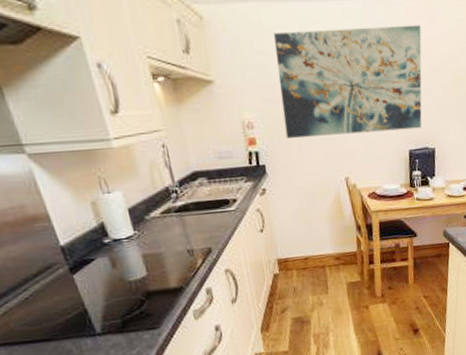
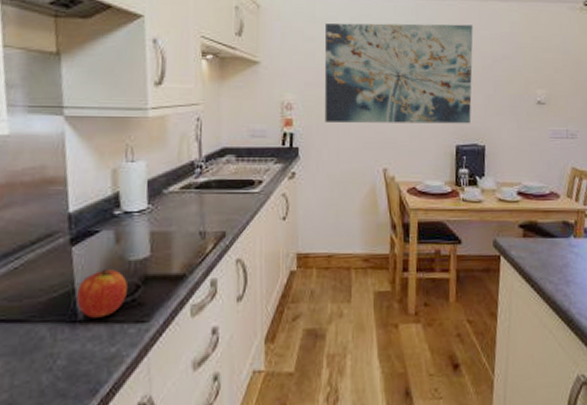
apple: none [88,290,135,331] -> present [77,269,127,318]

